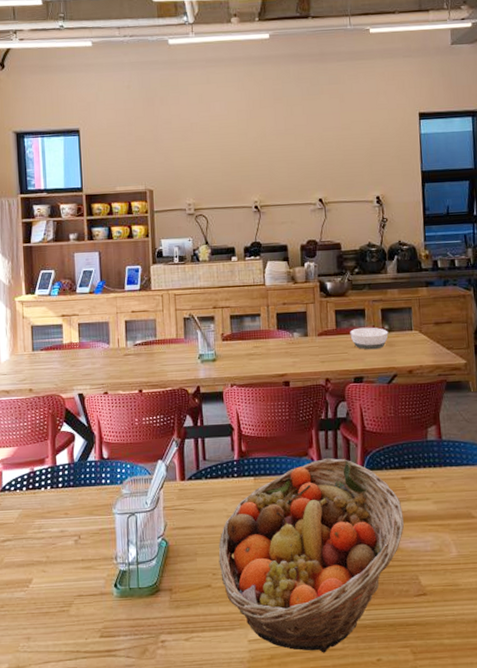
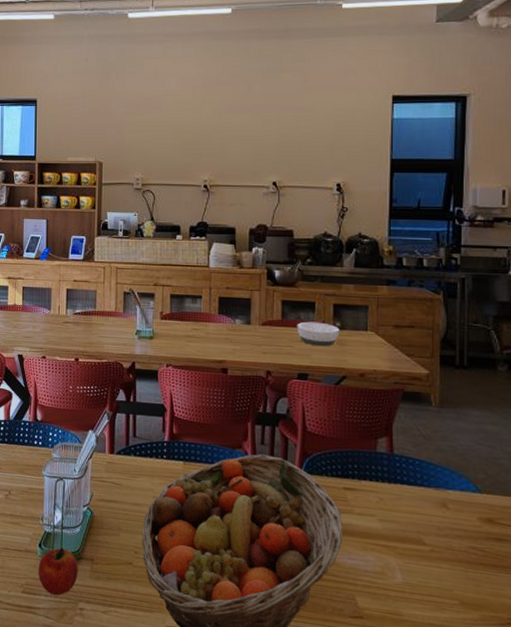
fruit: none [115,584,157,633] -> present [38,548,78,595]

